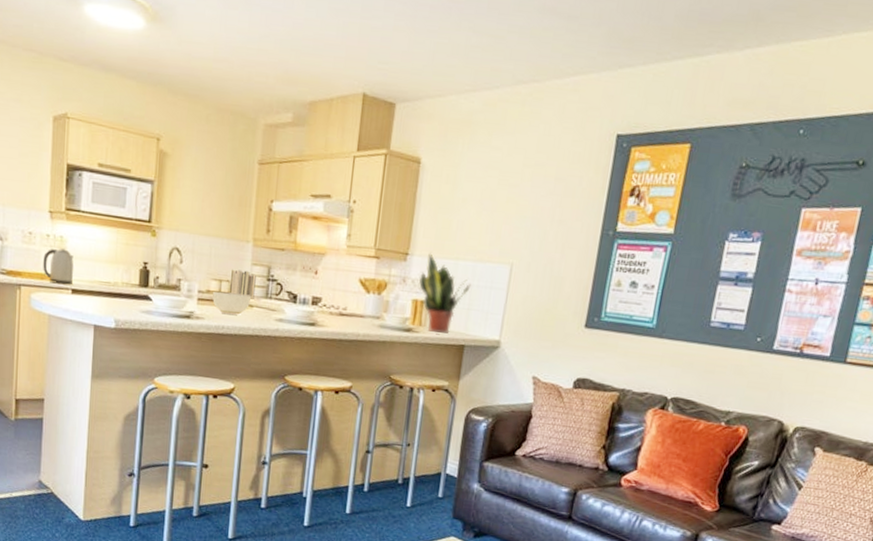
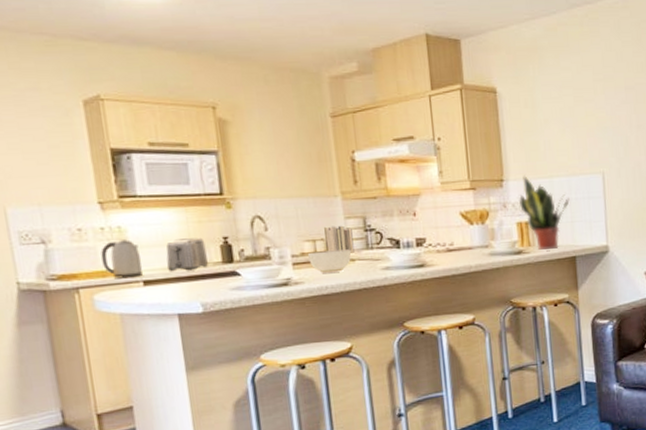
toaster: none [93,256,128,288] -> present [166,237,208,272]

